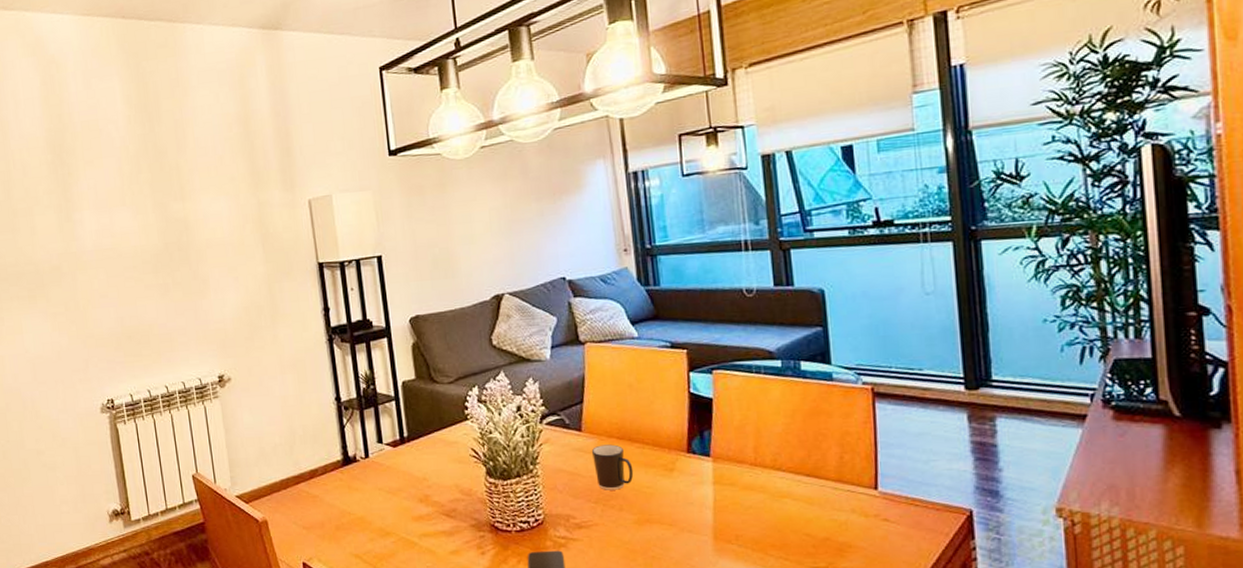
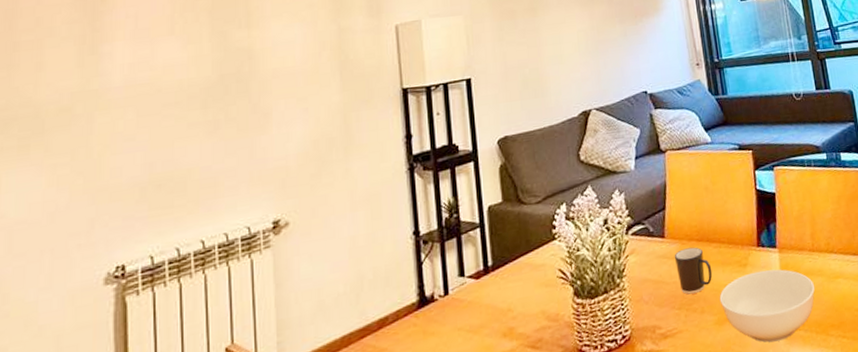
bowl: none [640,477,755,551] -> present [719,269,815,343]

